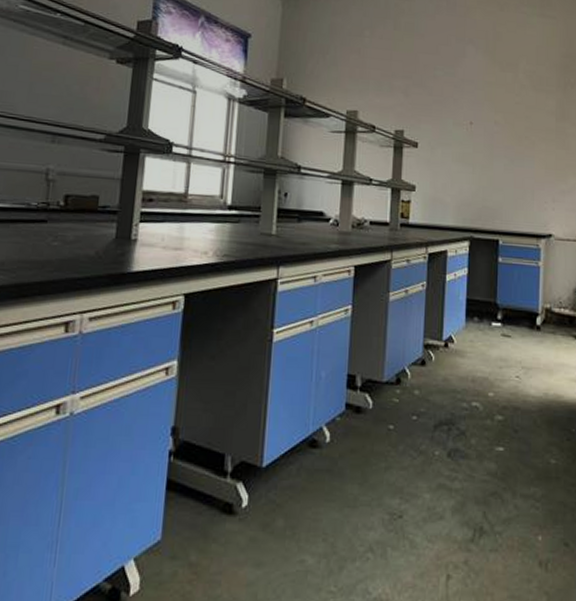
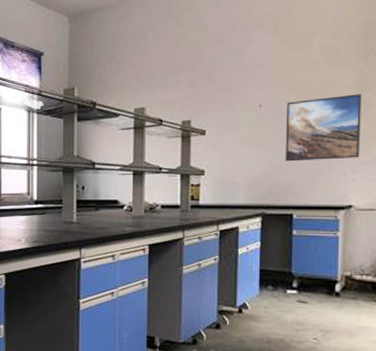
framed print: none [493,122,560,187] -> present [285,94,361,162]

